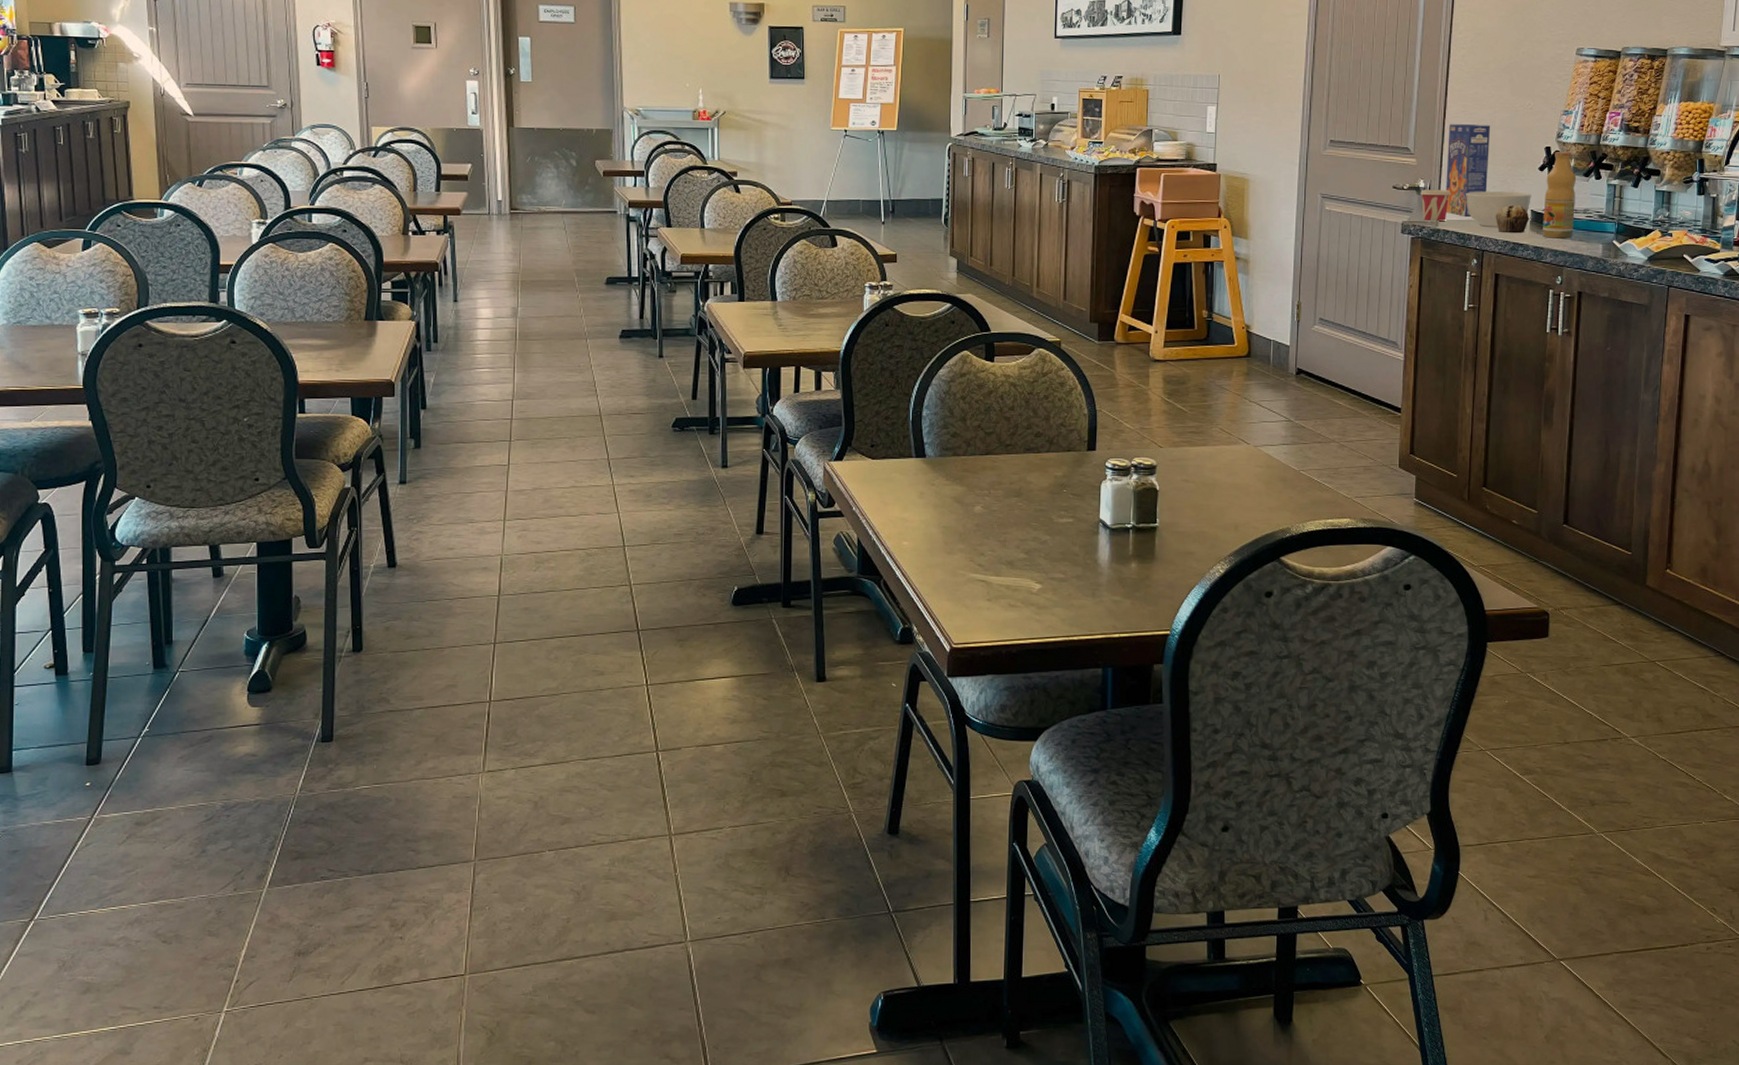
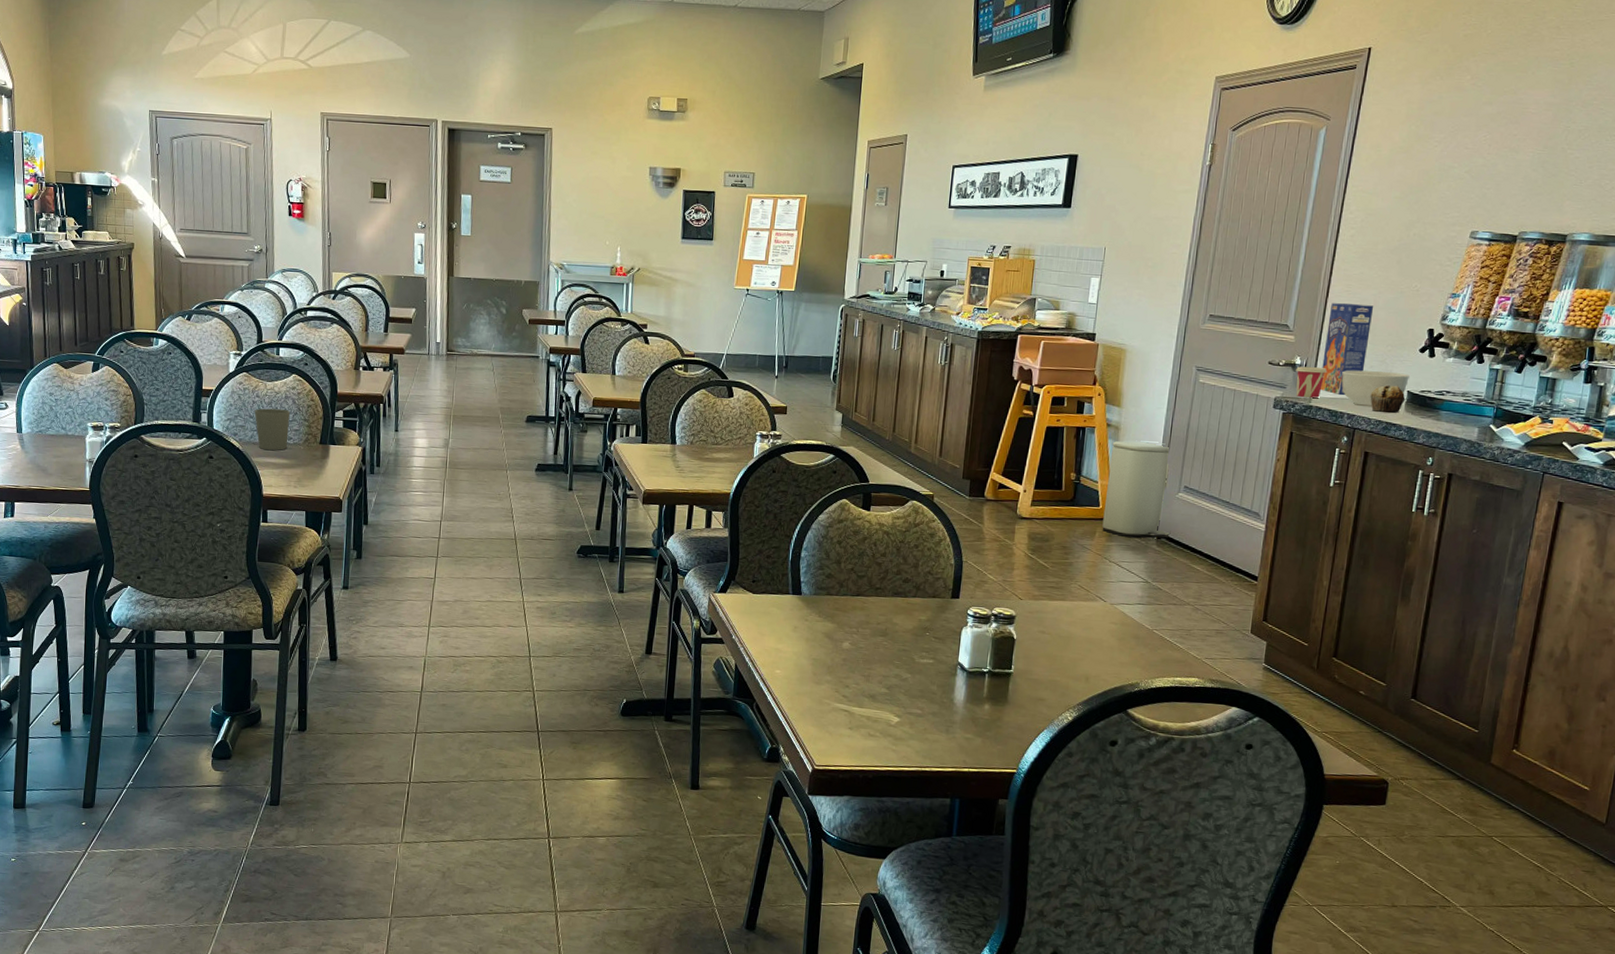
dixie cup: none [284,283,327,331] -> present [254,408,290,451]
pedal bin: none [1239,274,1308,375] -> present [1102,441,1170,539]
fruit juice: present [1543,152,1577,239] -> none [1417,334,1458,421]

